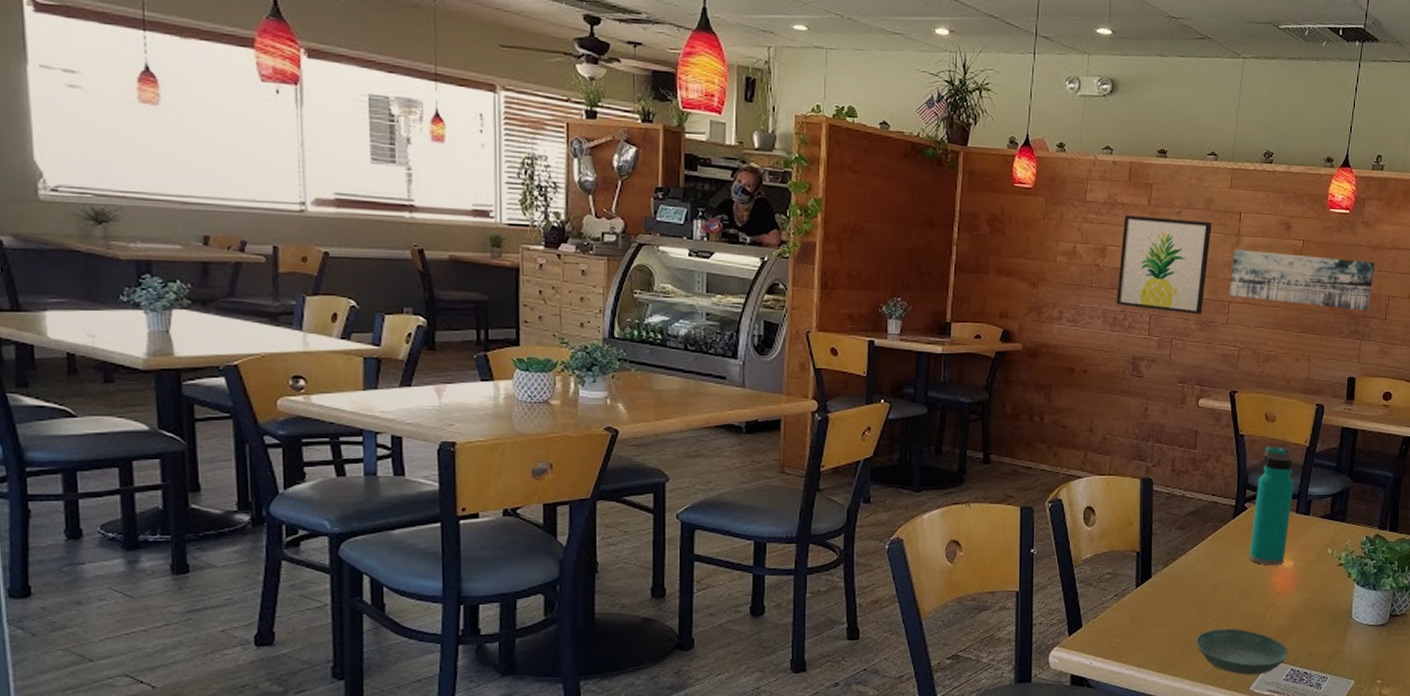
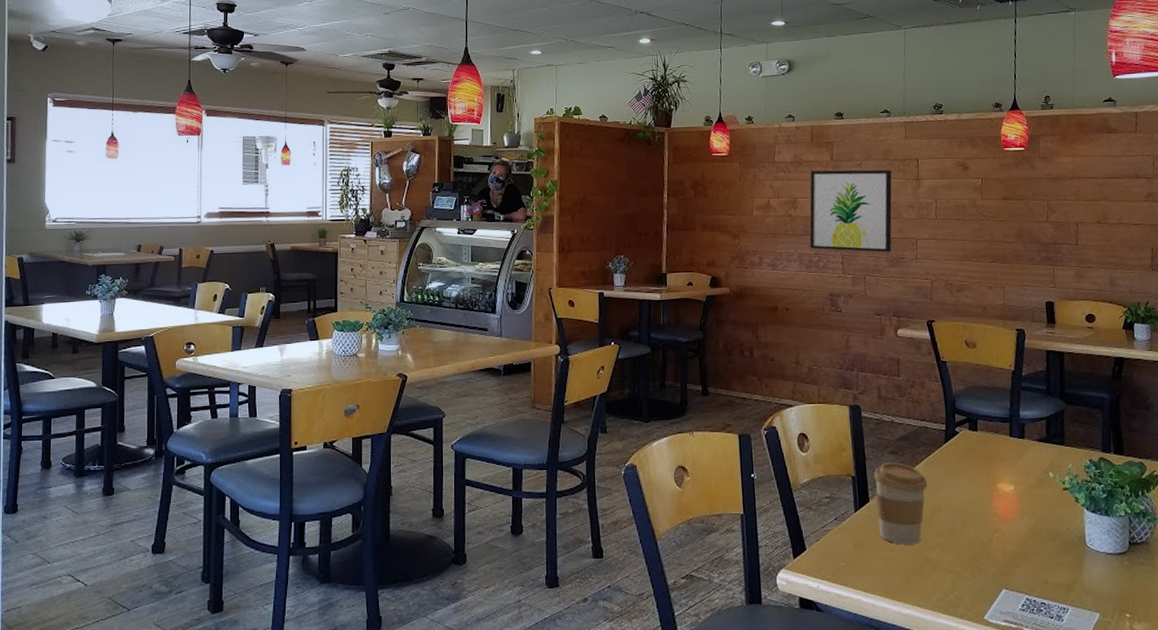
coffee cup: none [1158,537,1212,620] -> present [873,462,928,545]
saucer: present [1196,628,1289,675] -> none [921,554,1022,604]
wall art: present [1229,250,1376,312] -> none [915,191,1059,239]
water bottle: present [1249,446,1294,566] -> none [965,371,1004,490]

